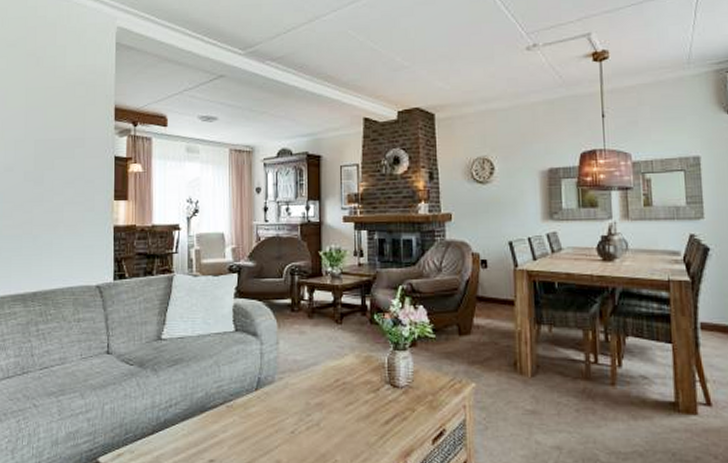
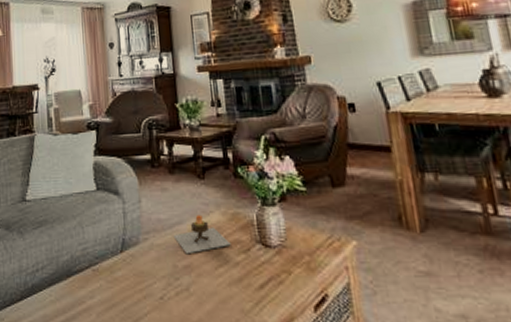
candle: none [308,357,362,393] -> present [173,215,231,255]

